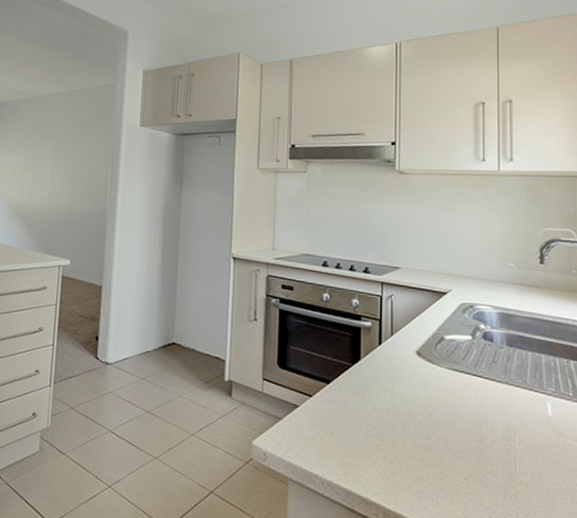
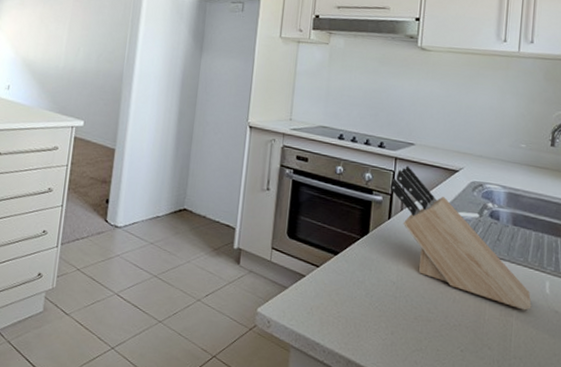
knife block: none [378,290,534,434] -> present [390,165,532,311]

